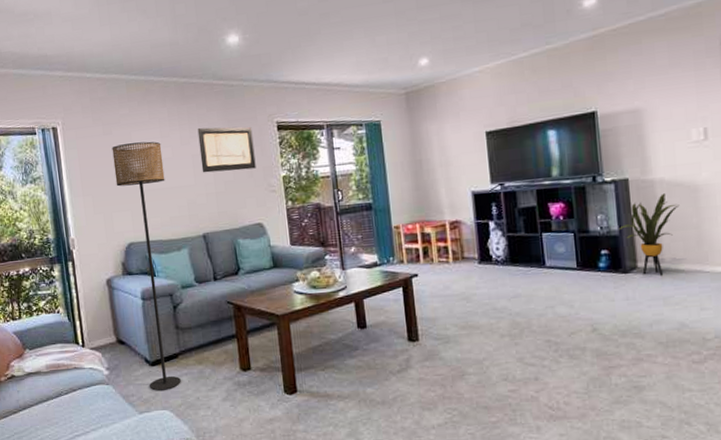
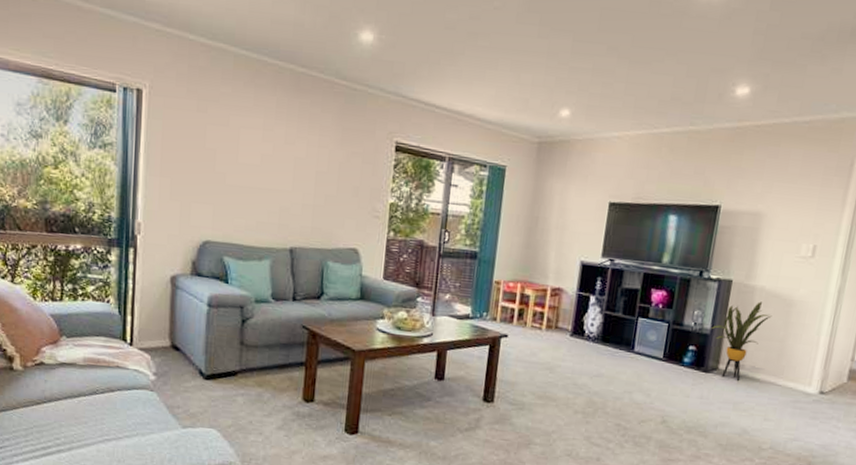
floor lamp: present [112,141,181,391] -> none [198,126,262,408]
wall art: present [197,127,256,173] -> none [302,129,368,188]

